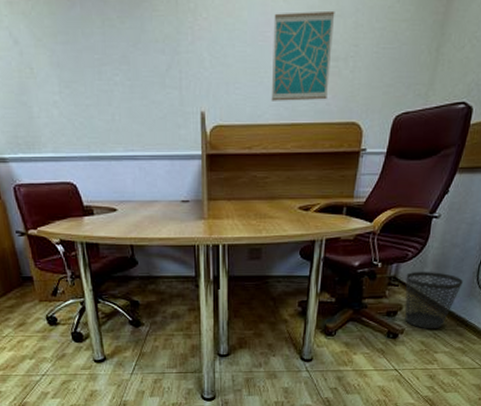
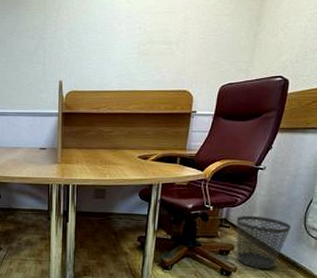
wall art: present [271,10,335,101] -> none [116,8,168,74]

